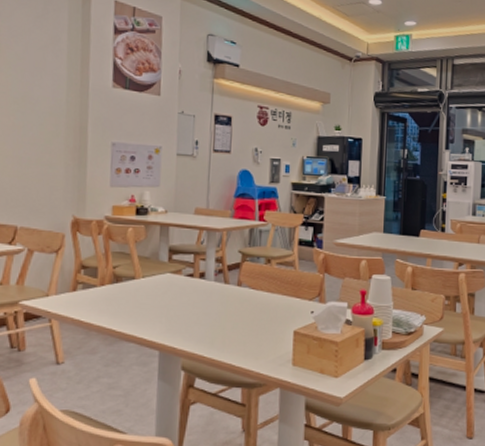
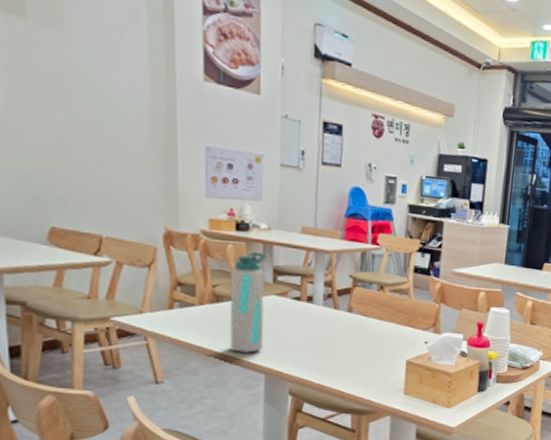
water bottle: none [127,233,164,330] -> present [229,251,268,353]

